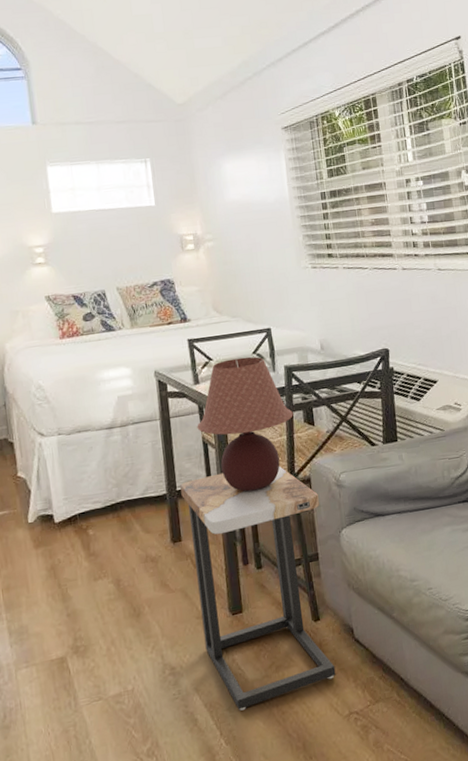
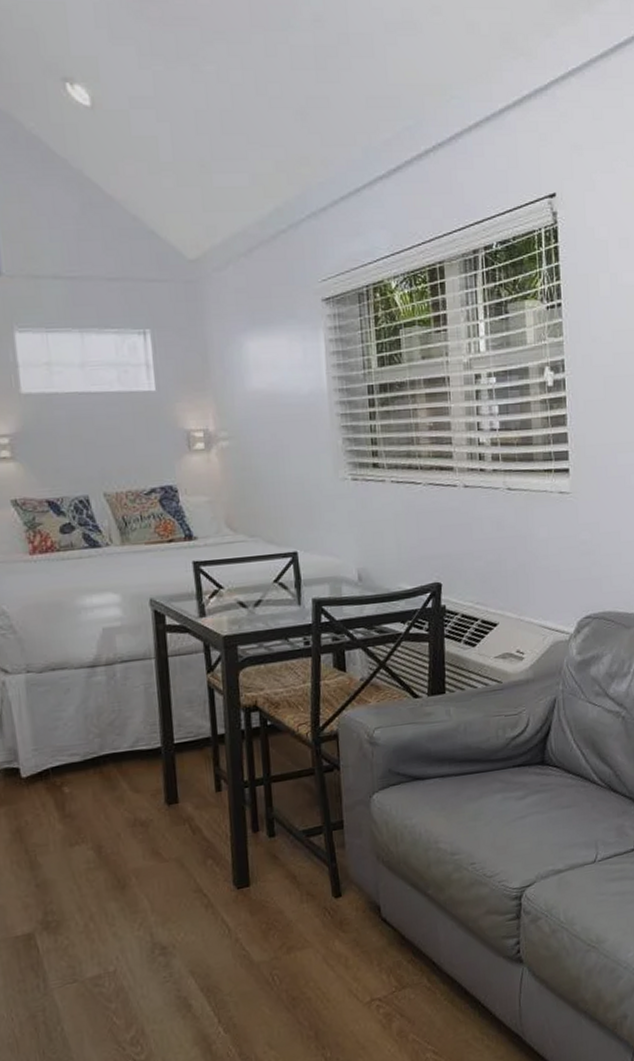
side table: present [180,466,336,711] -> none [178,718,358,996]
table lamp: present [197,356,293,492] -> none [201,586,321,748]

